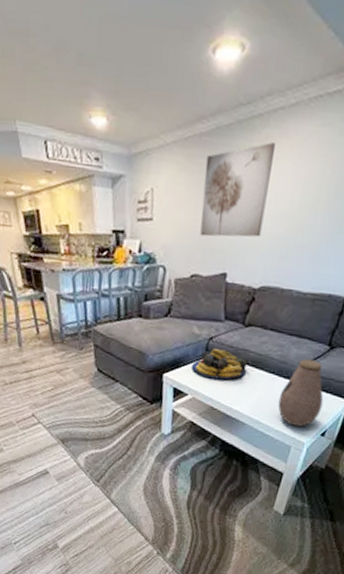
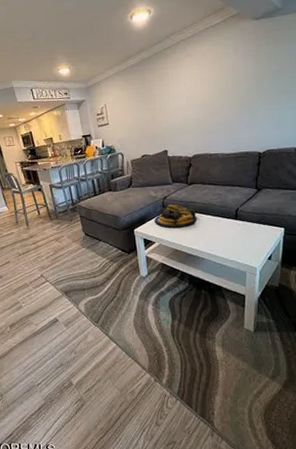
wall art: present [200,142,275,238] -> none [138,62,186,129]
vase: present [277,359,324,427] -> none [227,201,263,255]

